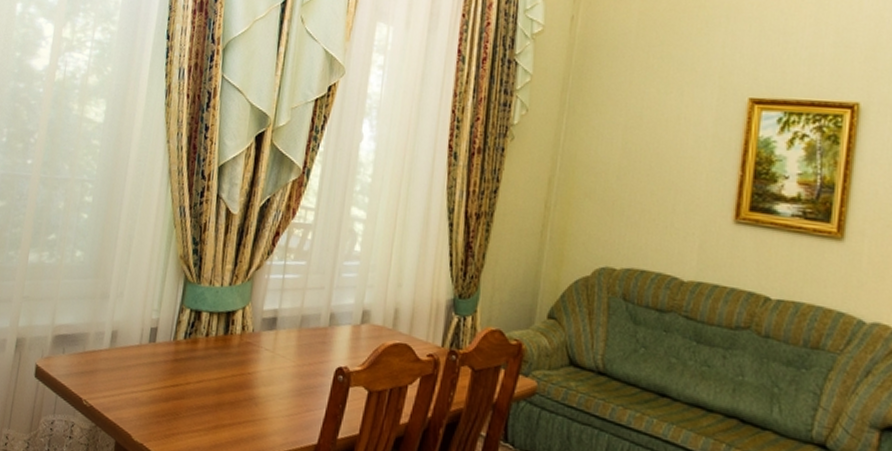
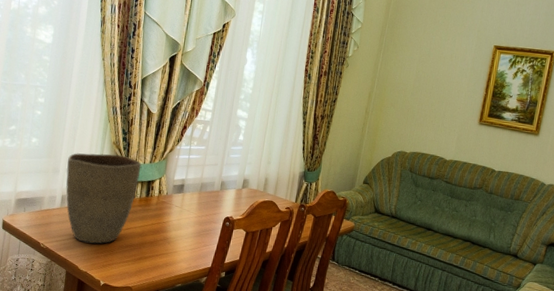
vase: none [117,271,218,403] -> present [66,153,142,244]

